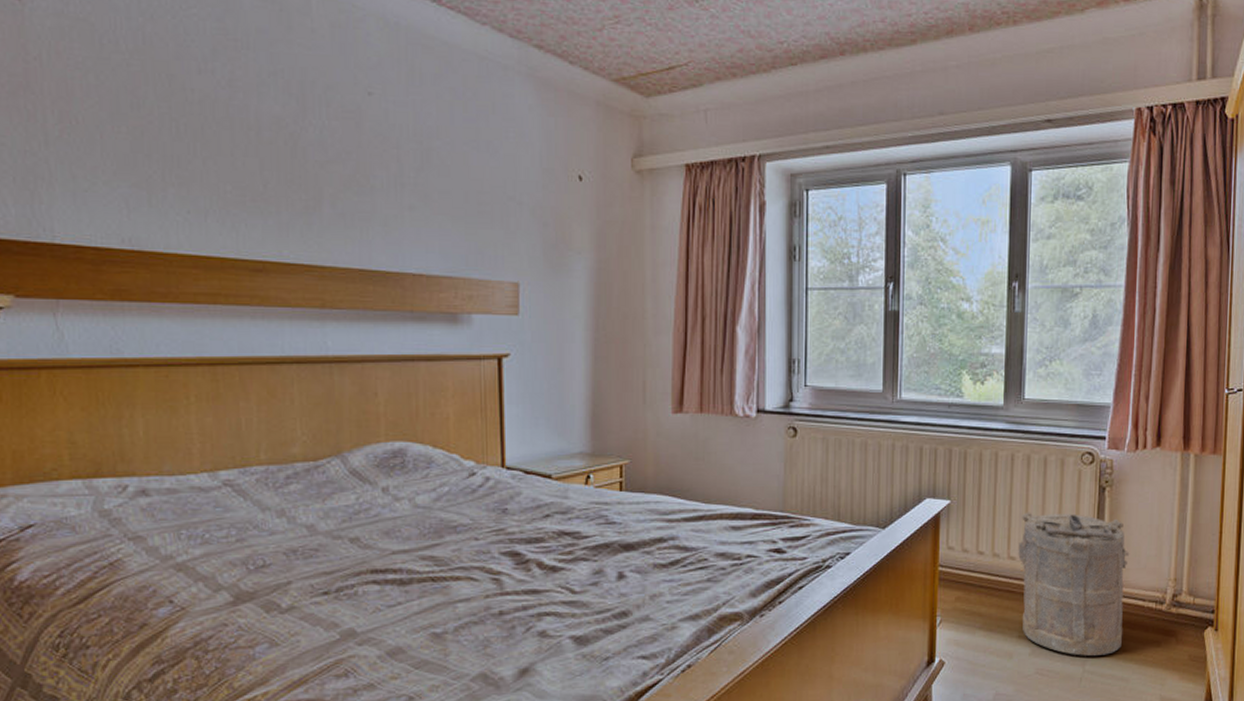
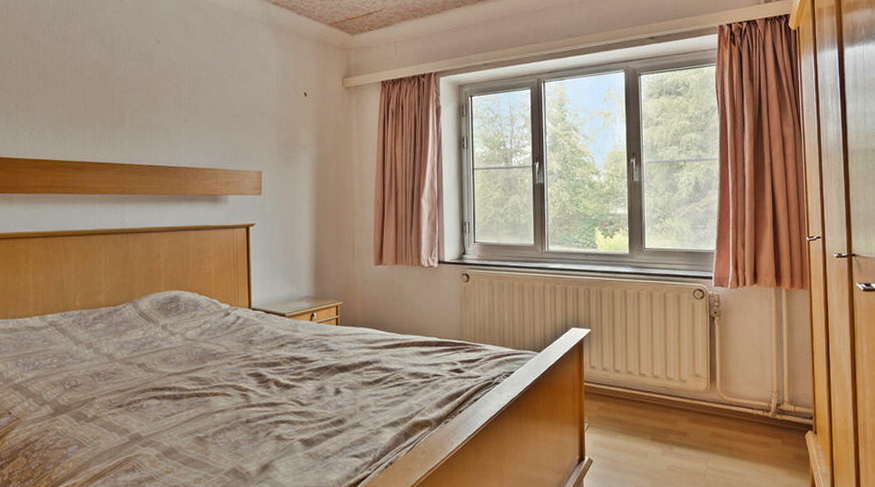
laundry hamper: present [1018,512,1130,656] -> none [647,337,739,455]

